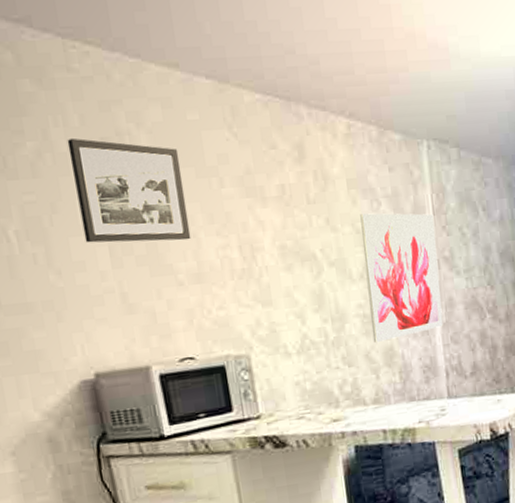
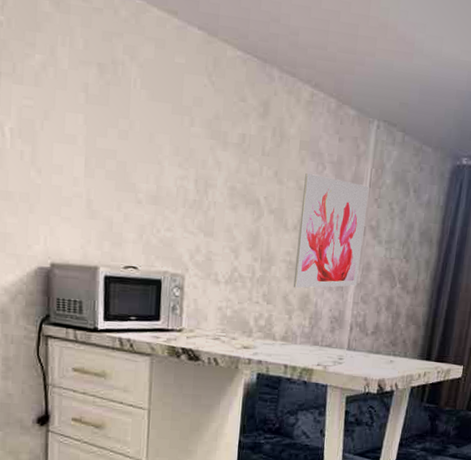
picture frame: present [67,137,191,243] -> none [67,58,161,166]

